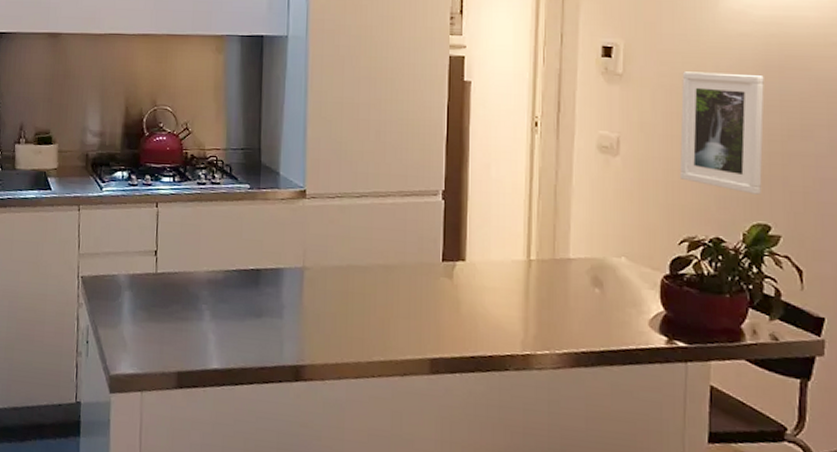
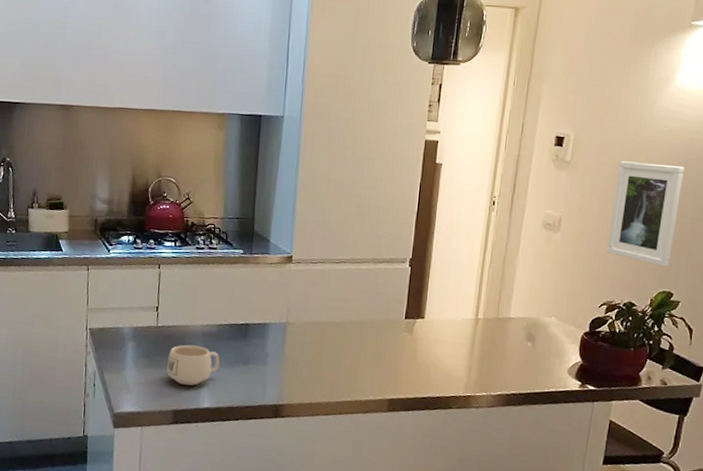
mug: none [168,294,228,343] -> present [166,344,220,386]

